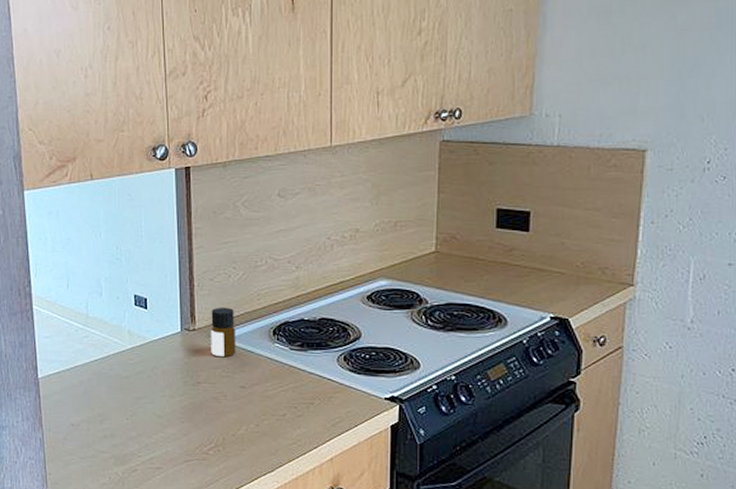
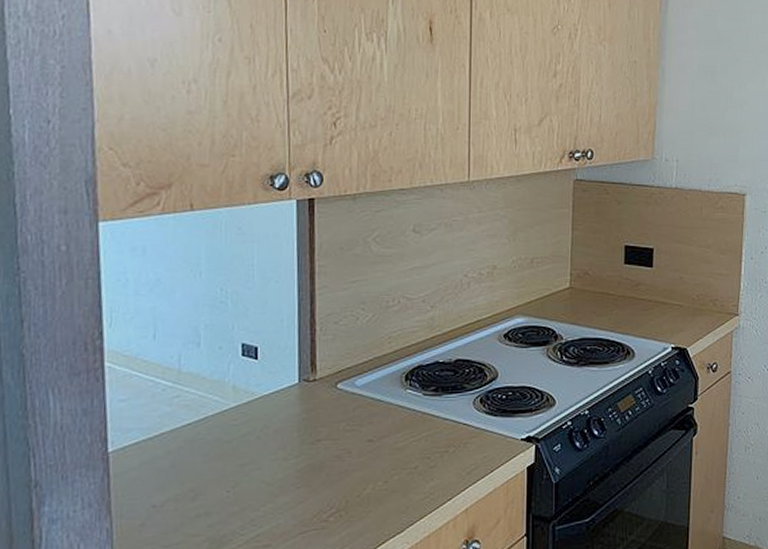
bottle: present [211,307,236,356] -> none [334,352,364,408]

